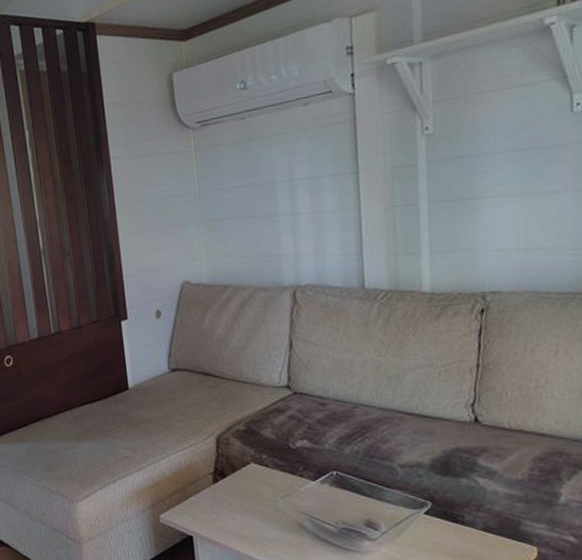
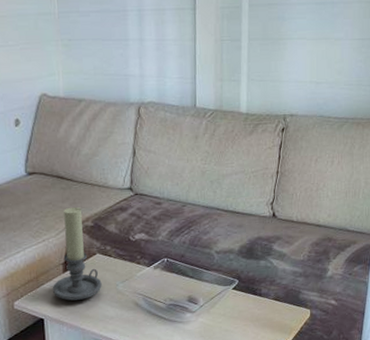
candle holder: none [202,407,259,517] -> present [53,207,102,301]

